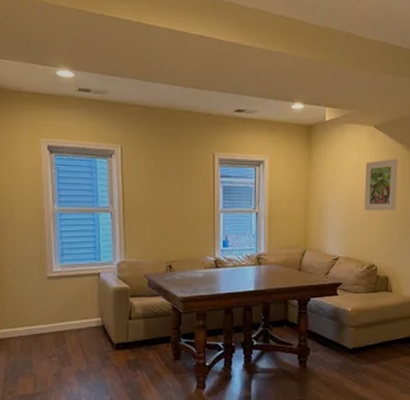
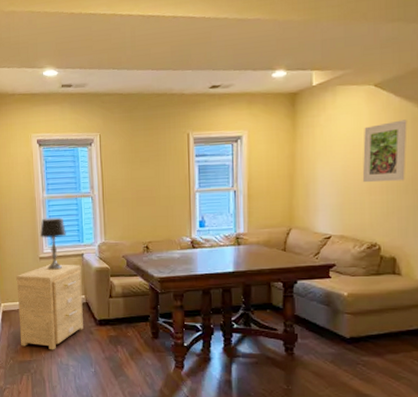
side table: none [18,284,98,380] -> present [16,264,83,350]
table lamp: none [49,233,80,291] -> present [40,217,66,270]

